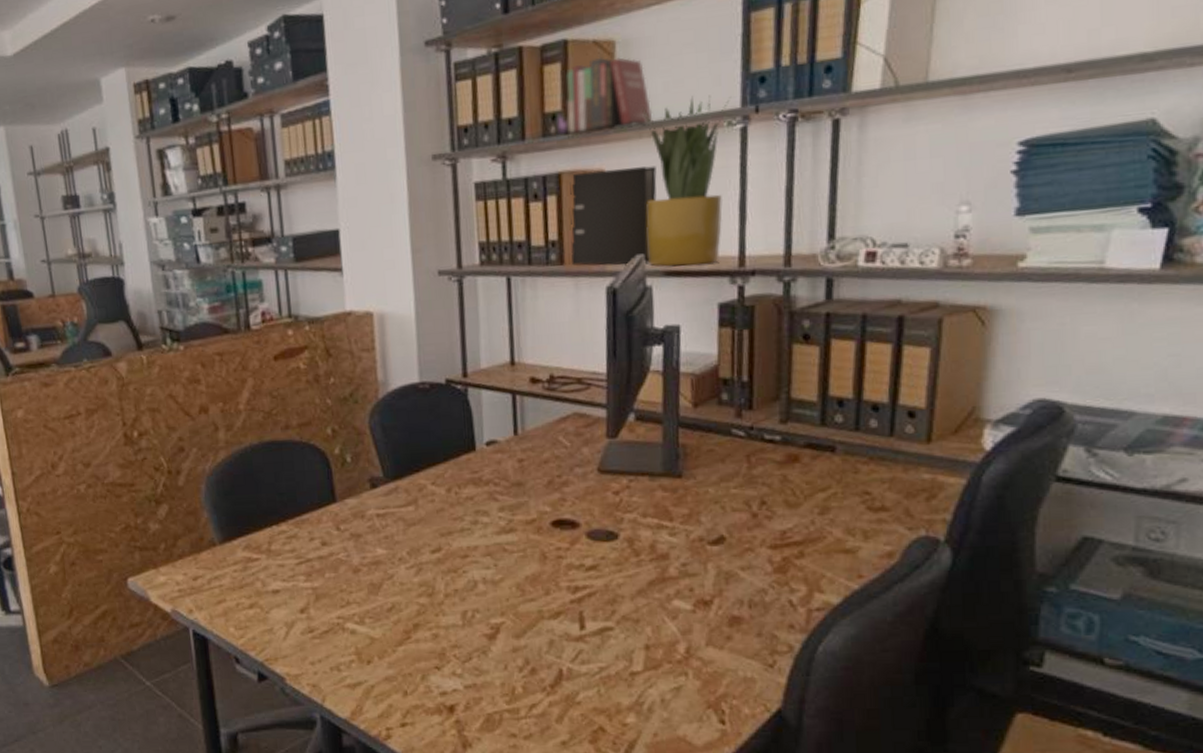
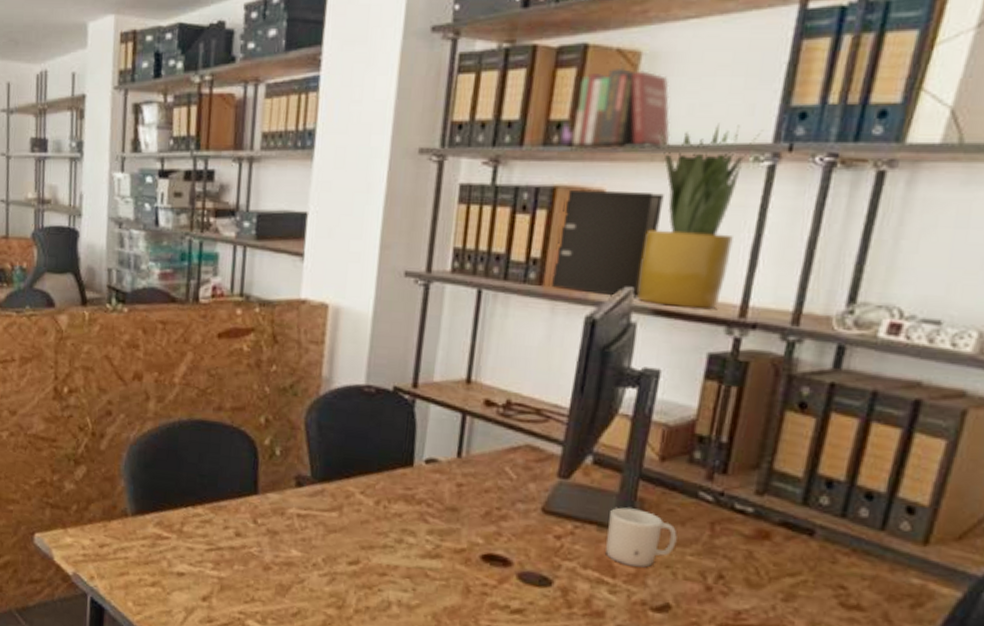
mug: none [658,454,720,509] -> present [605,507,677,569]

